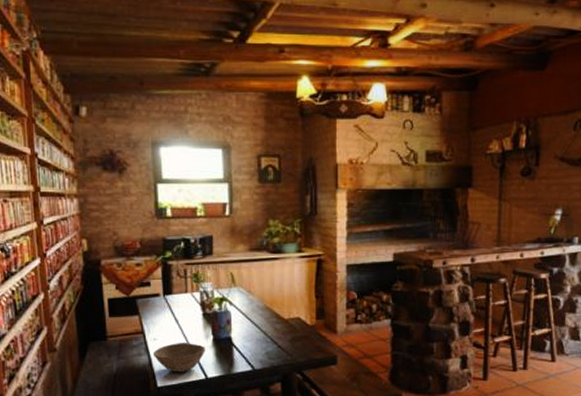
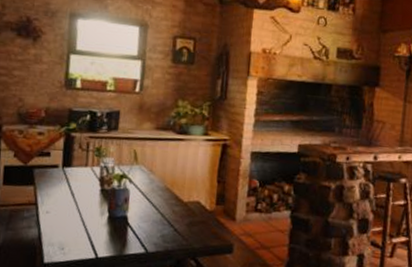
bowl: present [152,342,205,372] -> none [43,217,99,249]

